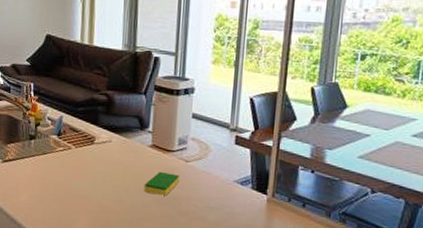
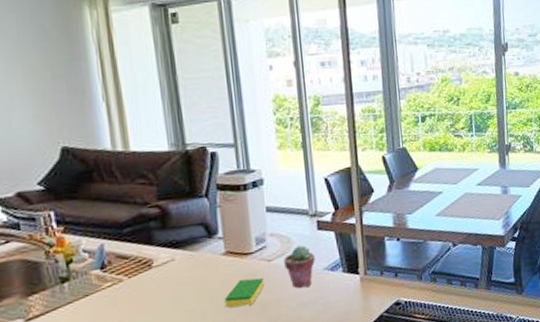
potted succulent: none [199,154,228,194] -> present [284,245,315,288]

